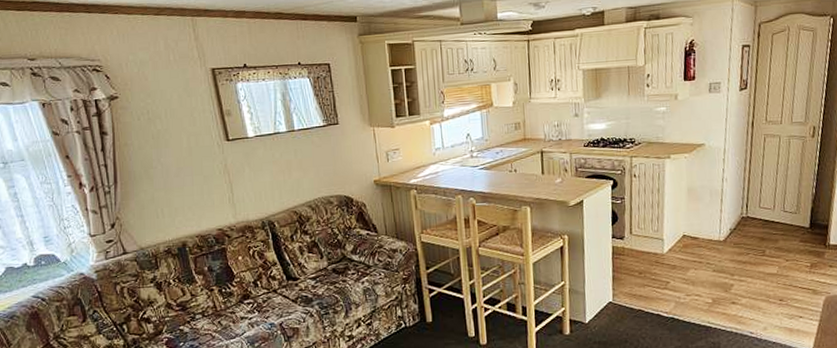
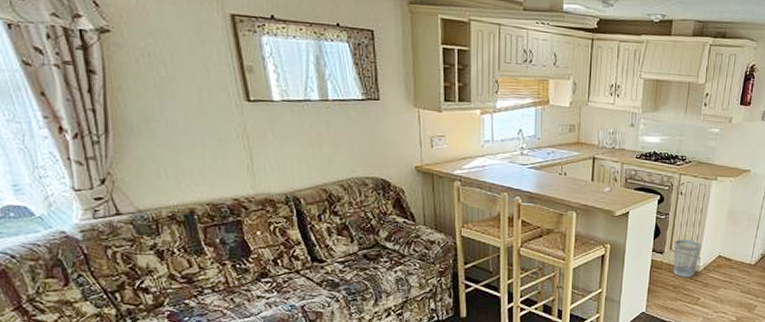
wastebasket: none [635,222,663,262] -> present [674,239,701,277]

